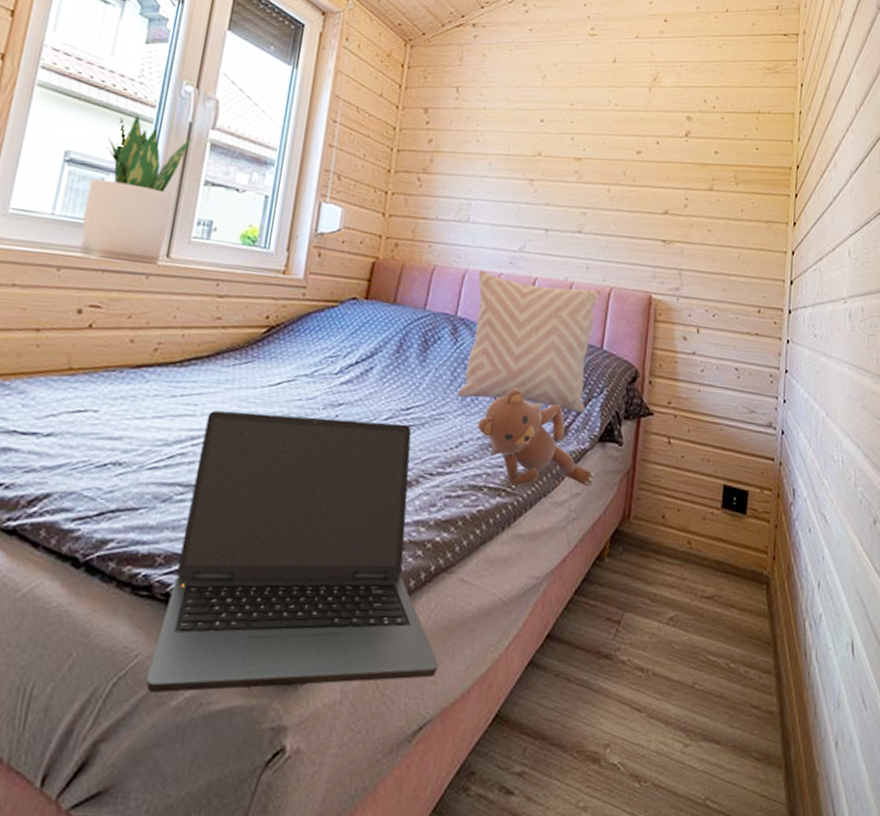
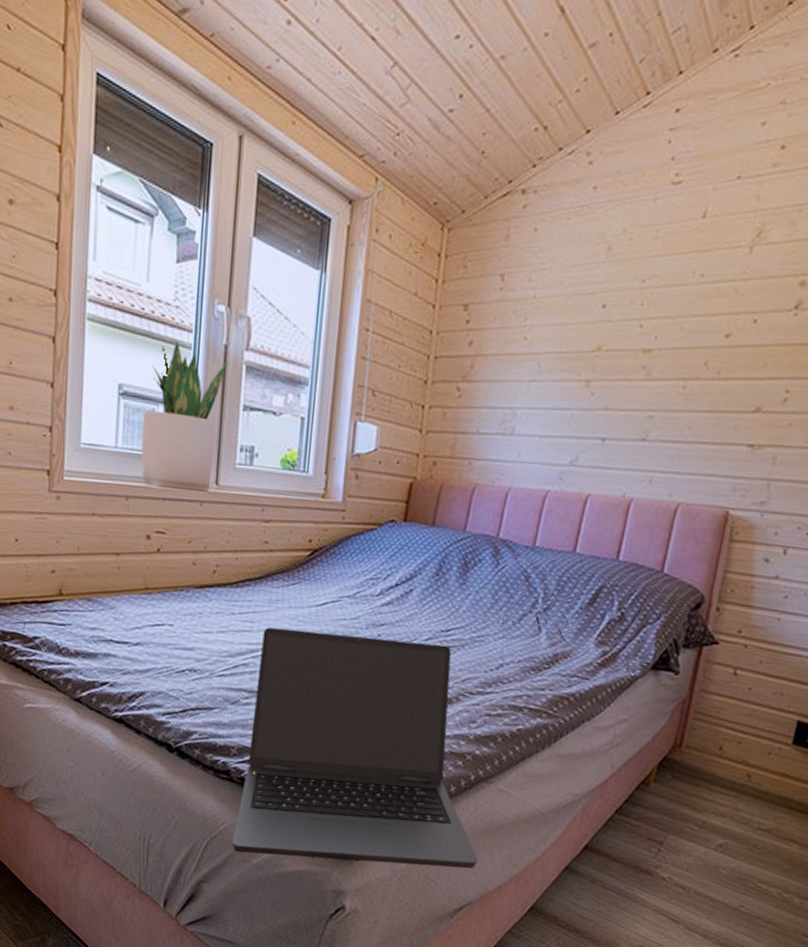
pillow: present [457,269,601,414] -> none [498,487,665,640]
teddy bear: present [477,387,596,487] -> none [518,612,646,715]

